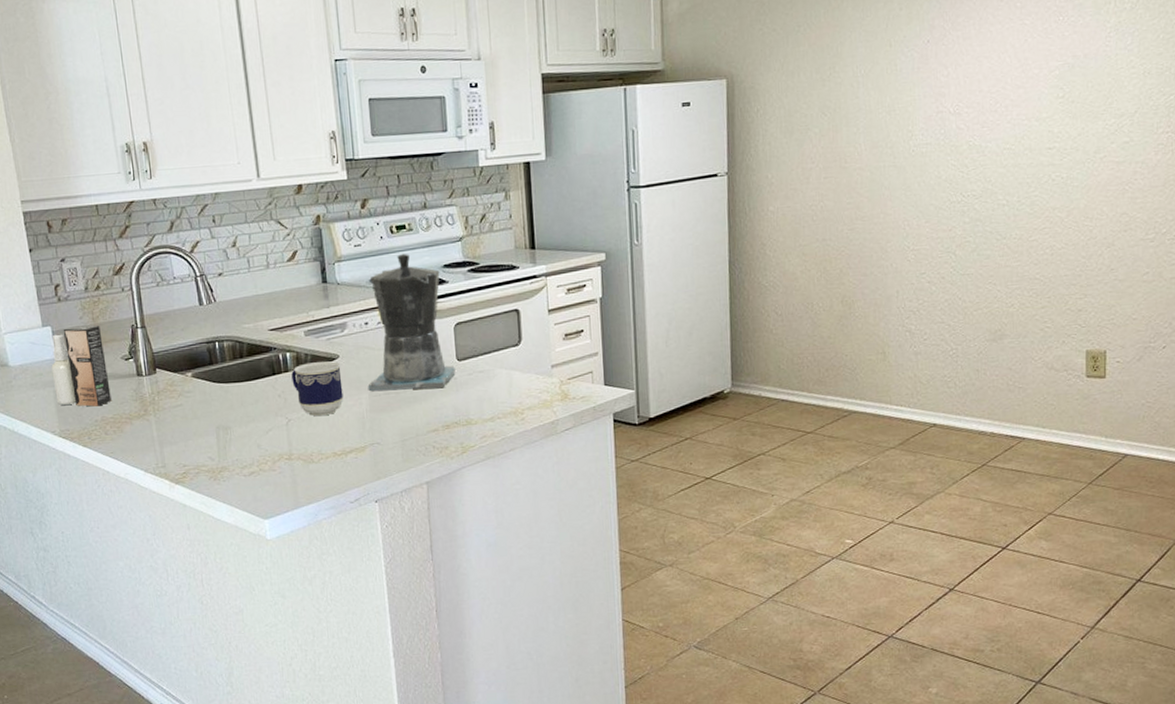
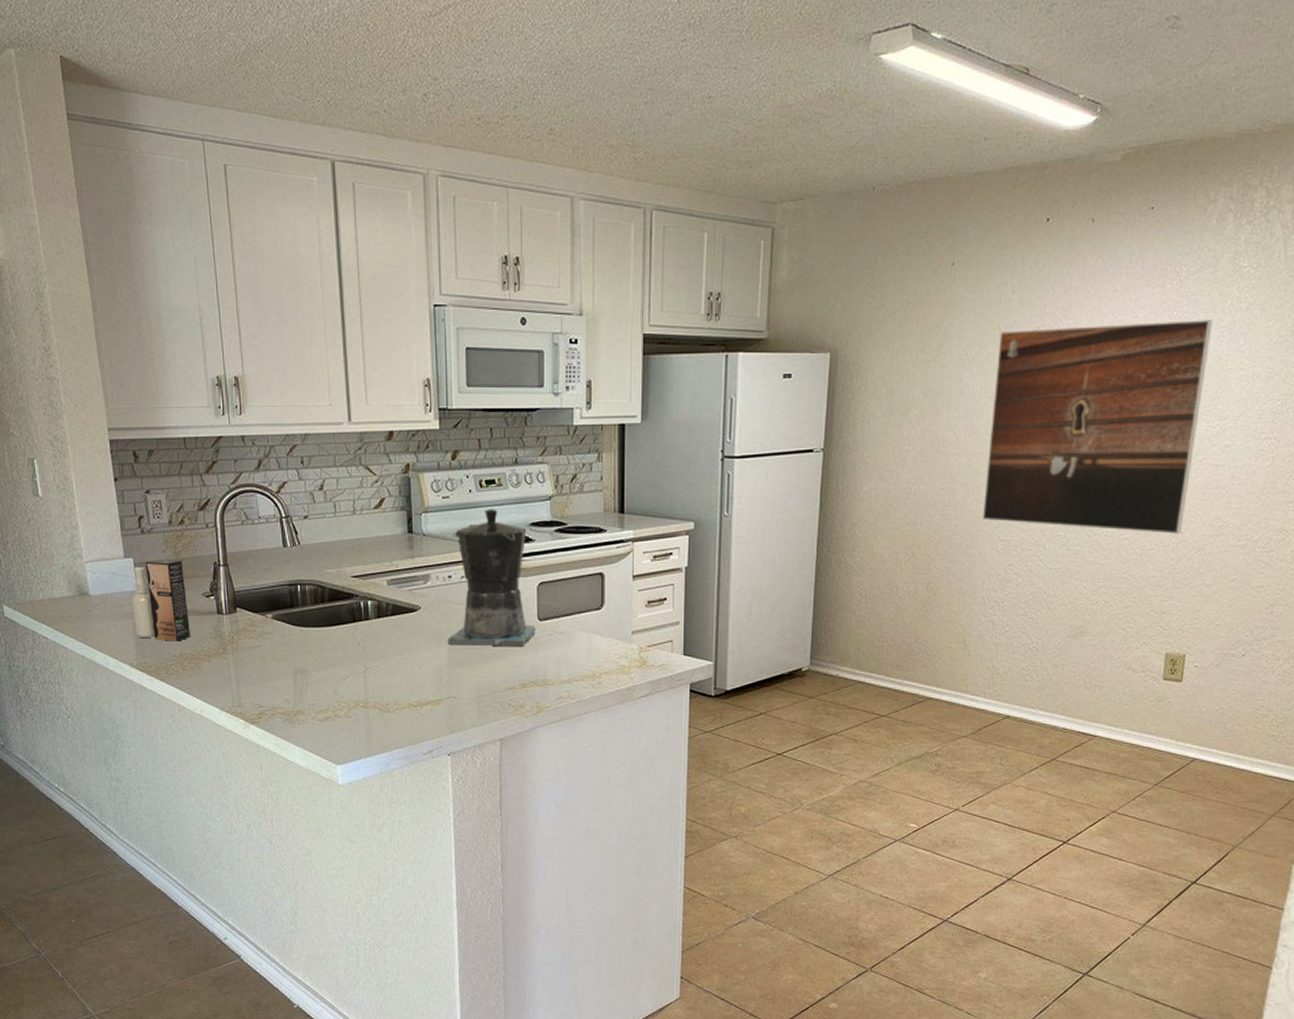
cup: present [291,361,344,417] -> none [372,611,422,667]
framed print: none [890,22,1099,233] -> present [982,320,1213,534]

